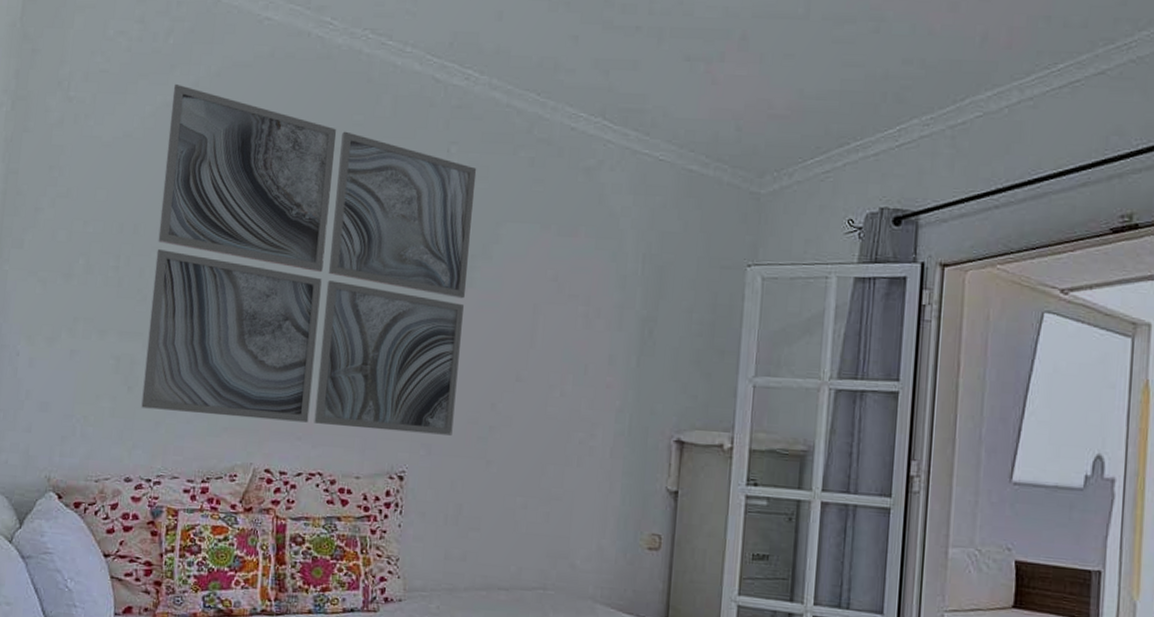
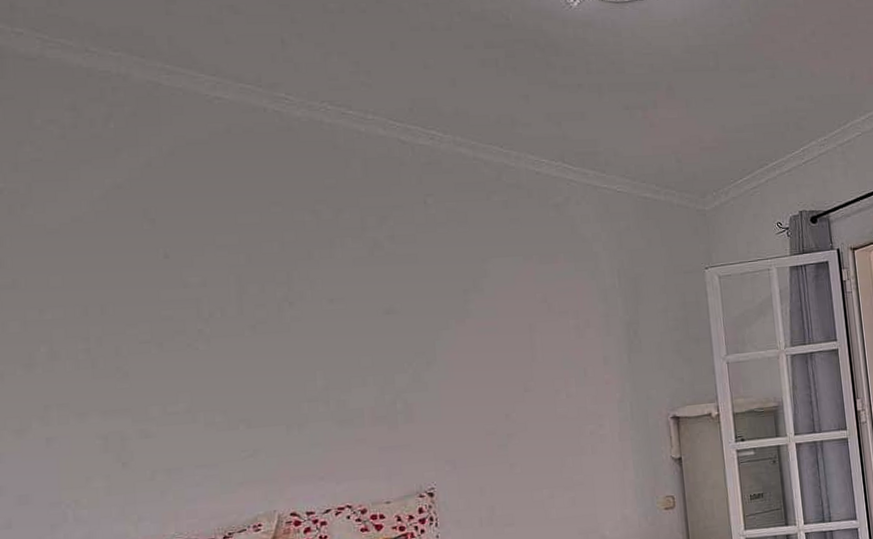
wall art: present [141,83,477,436] -> none [122,165,474,481]

